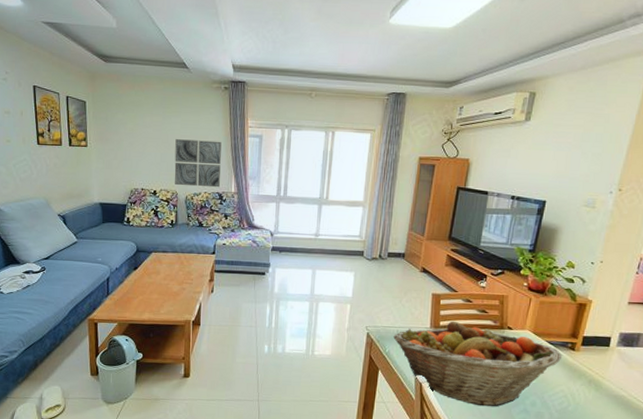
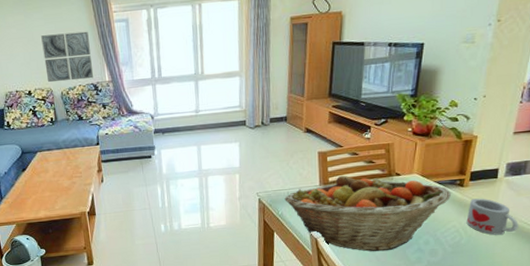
mug: none [575,364,628,407] -> present [466,198,519,235]

